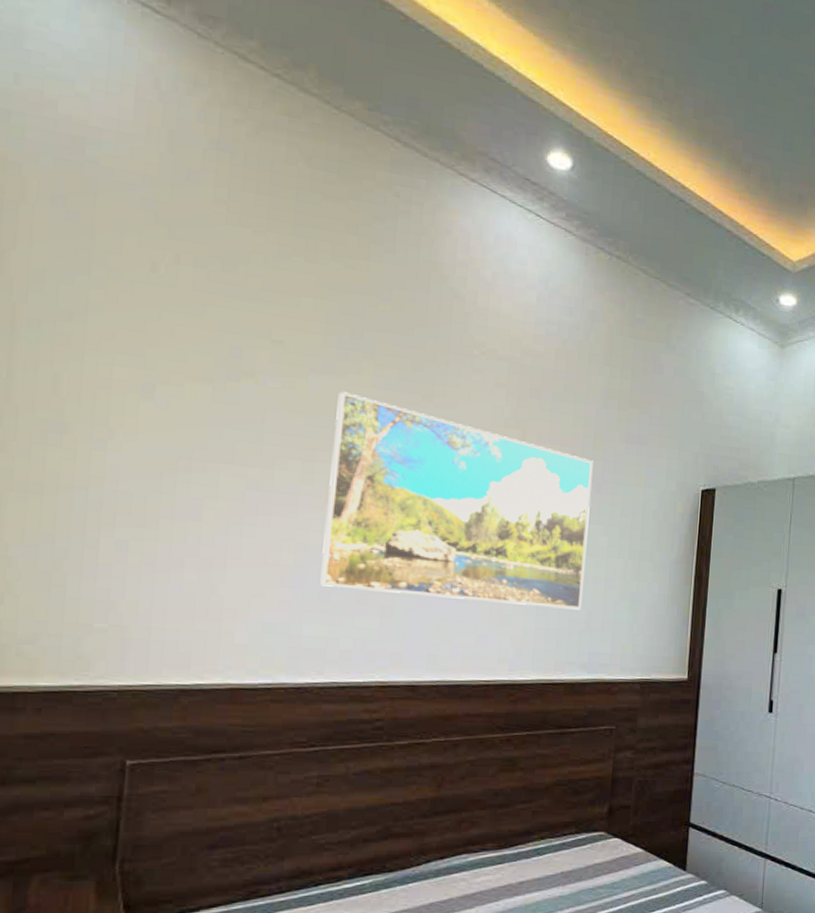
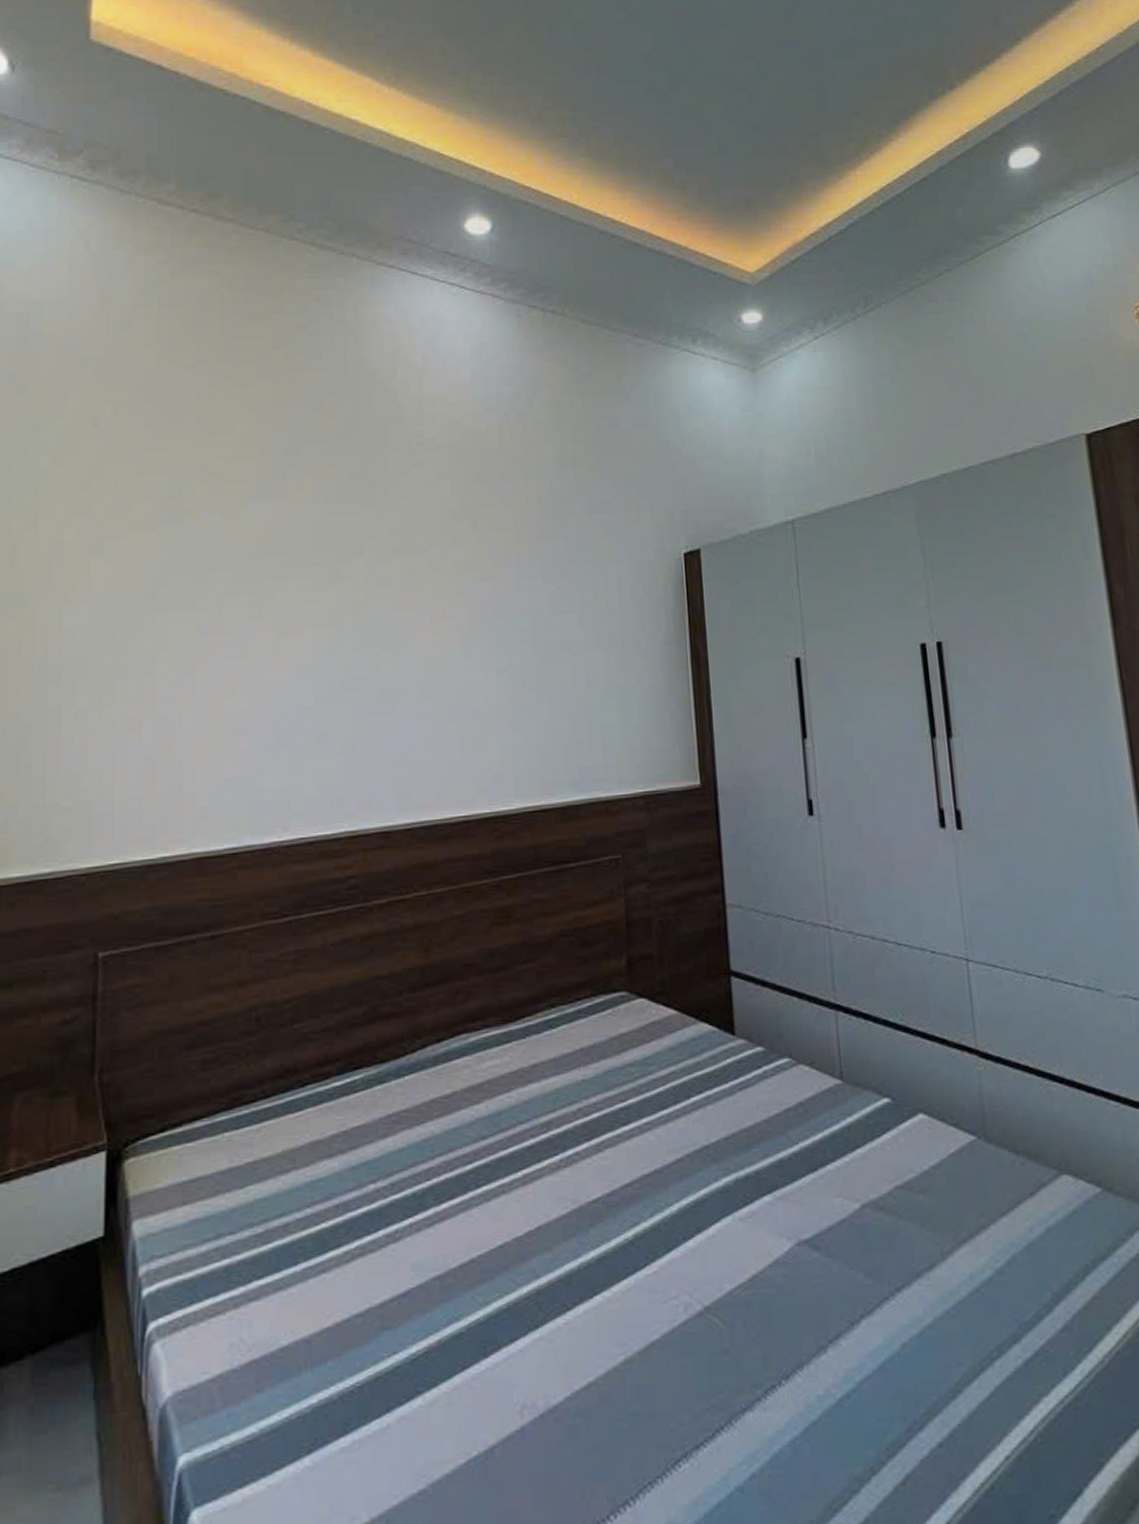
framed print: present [320,391,593,610] -> none [277,513,562,730]

